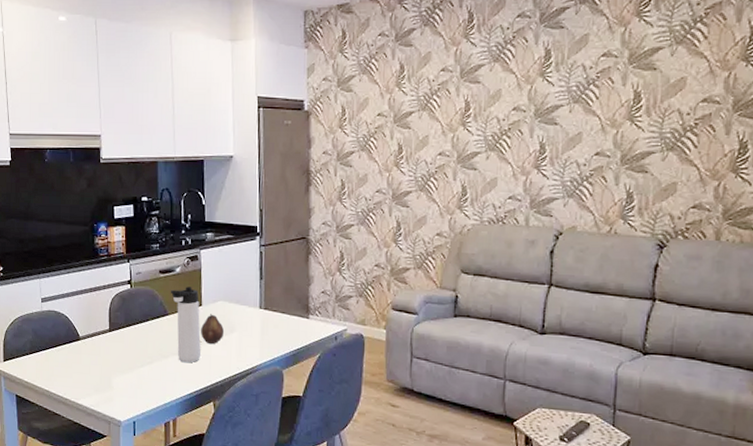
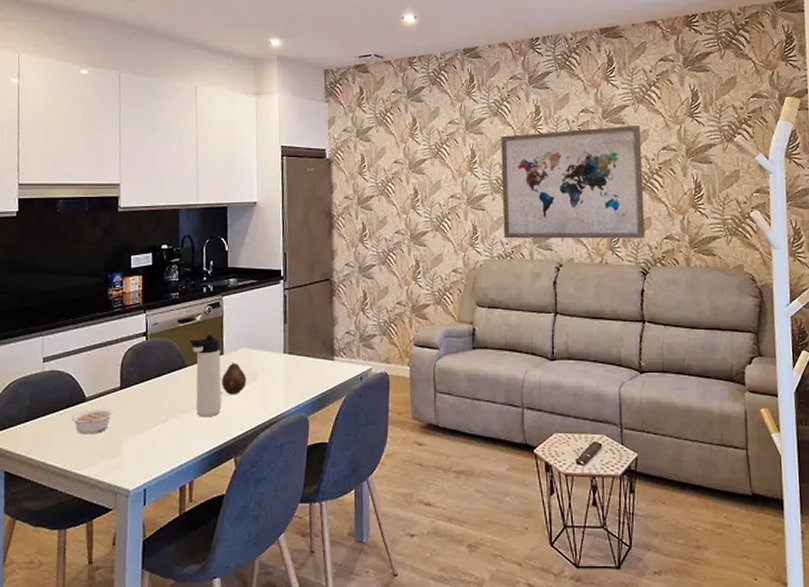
legume: none [68,347,105,370] -> present [71,409,114,435]
wall art: none [496,71,677,208] -> present [501,125,646,239]

